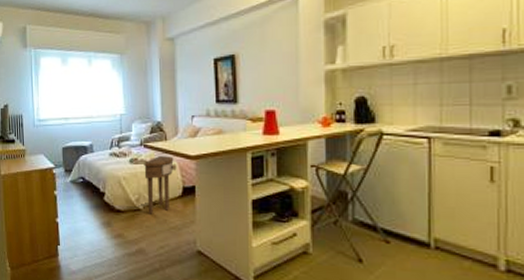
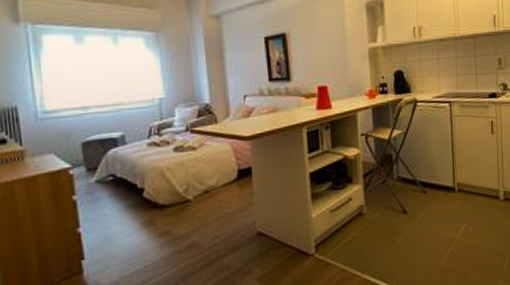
side table: present [144,156,177,214] -> none [191,139,230,204]

